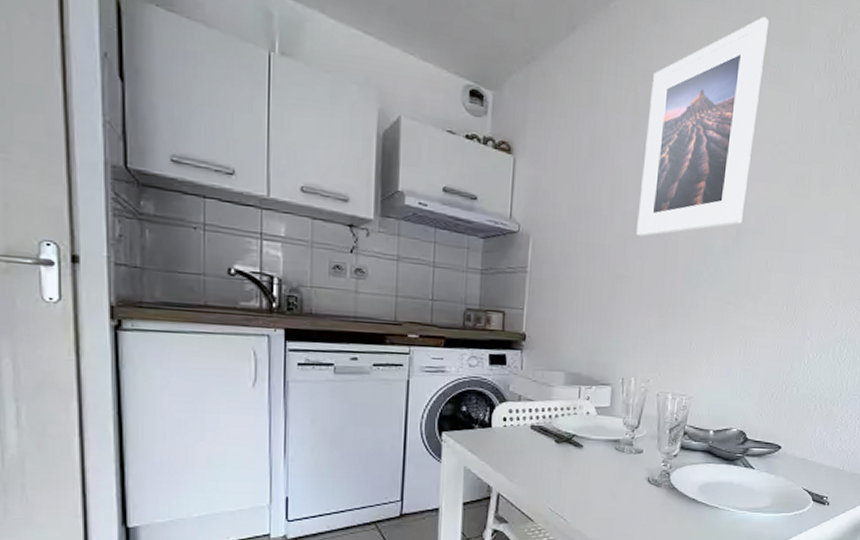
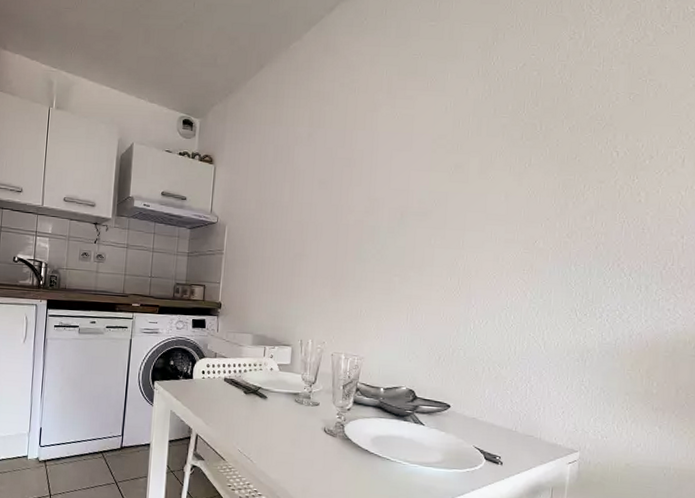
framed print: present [636,16,770,237] -> none [312,39,425,222]

